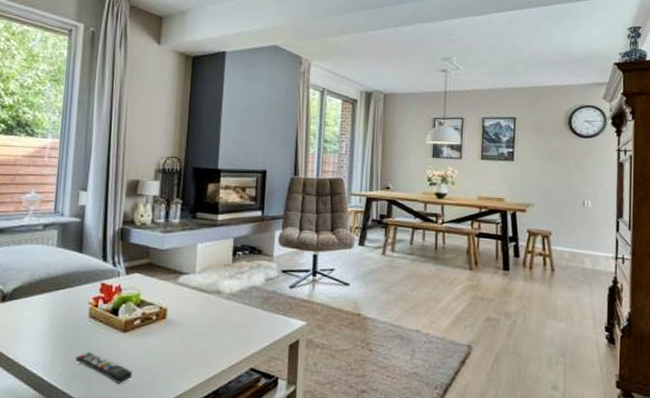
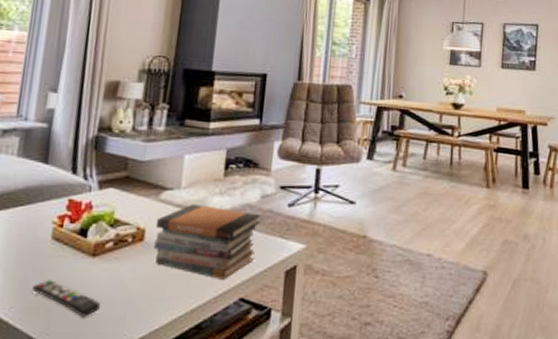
book stack: none [174,286,266,352] -> present [153,203,261,279]

